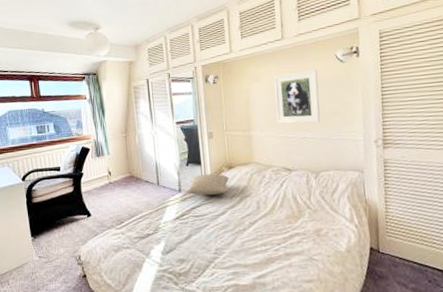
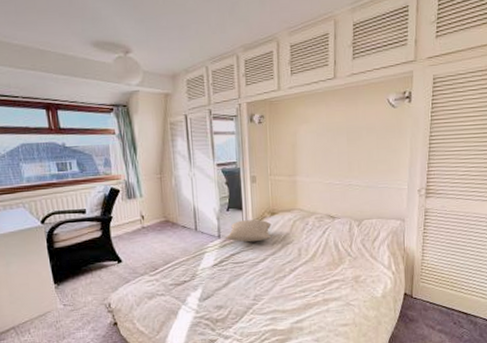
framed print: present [274,69,321,124] -> none [323,114,368,171]

